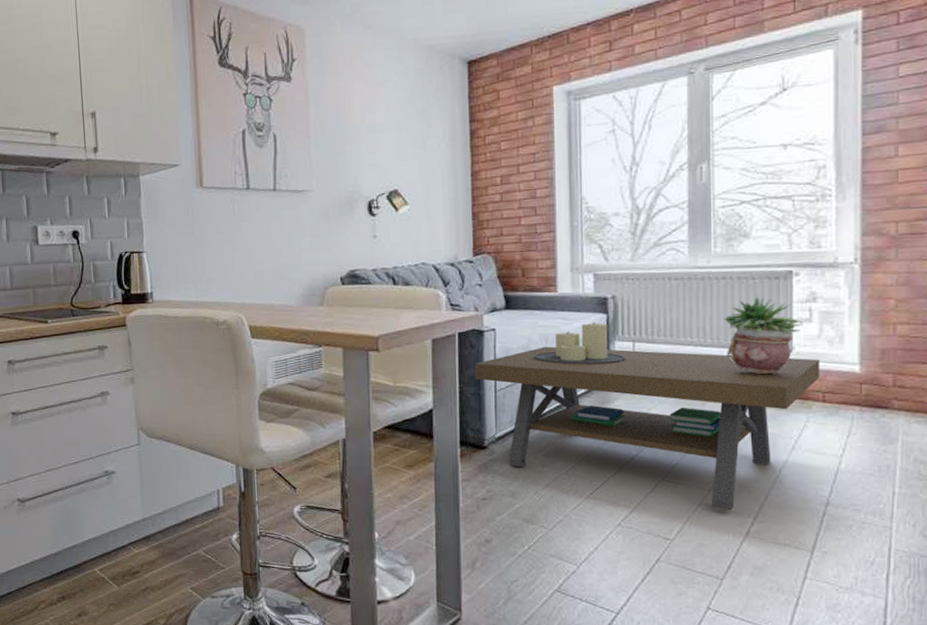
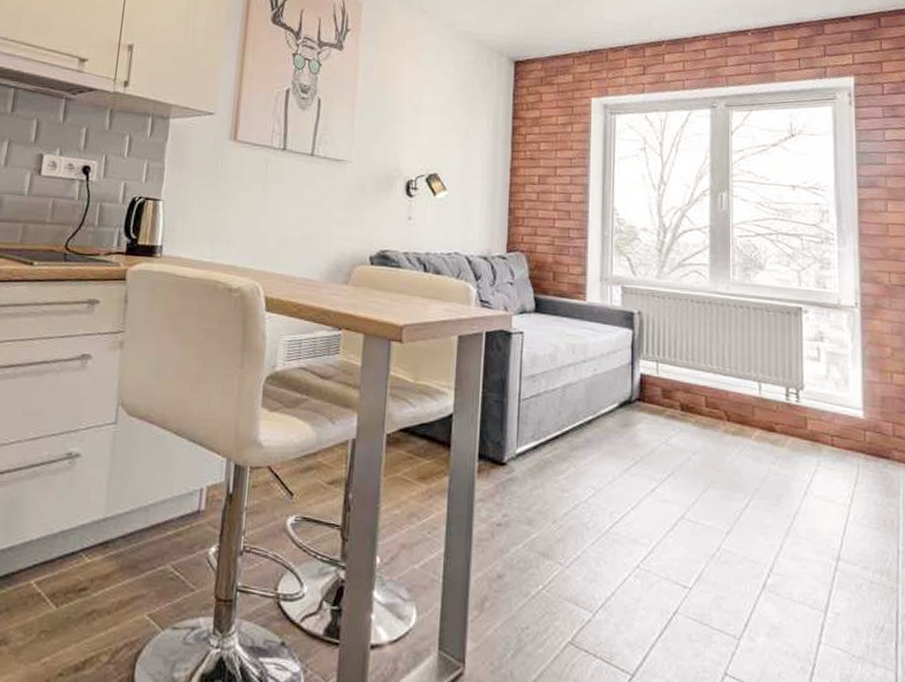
coffee table: present [474,322,820,511] -> none [499,336,828,559]
potted plant: present [724,296,804,375] -> none [741,329,813,412]

